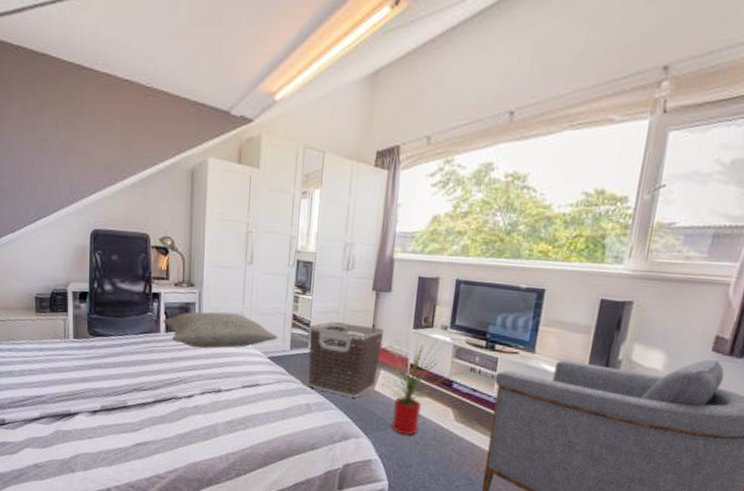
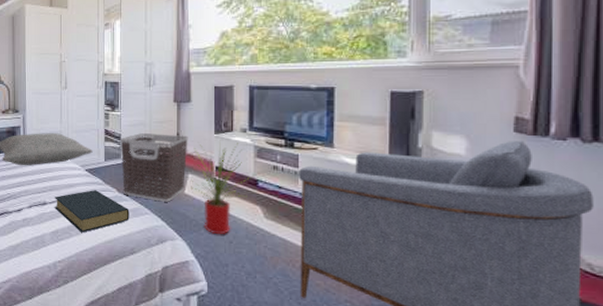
hardback book: none [229,379,314,425] -> present [54,189,130,233]

